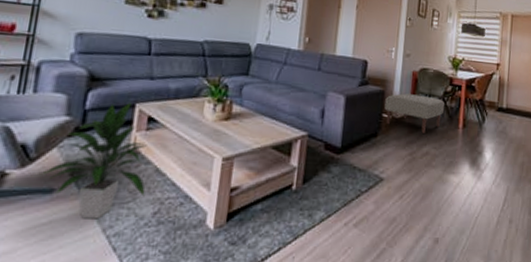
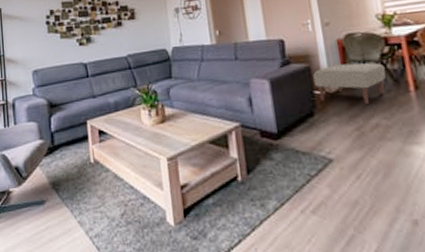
indoor plant: present [42,102,147,219] -> none [33,120,111,224]

